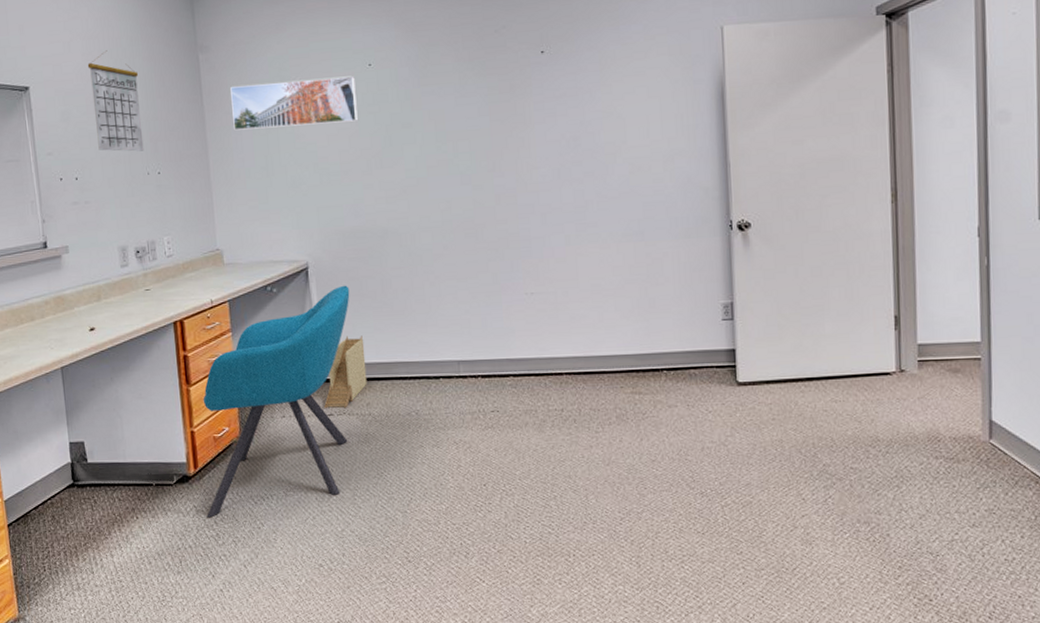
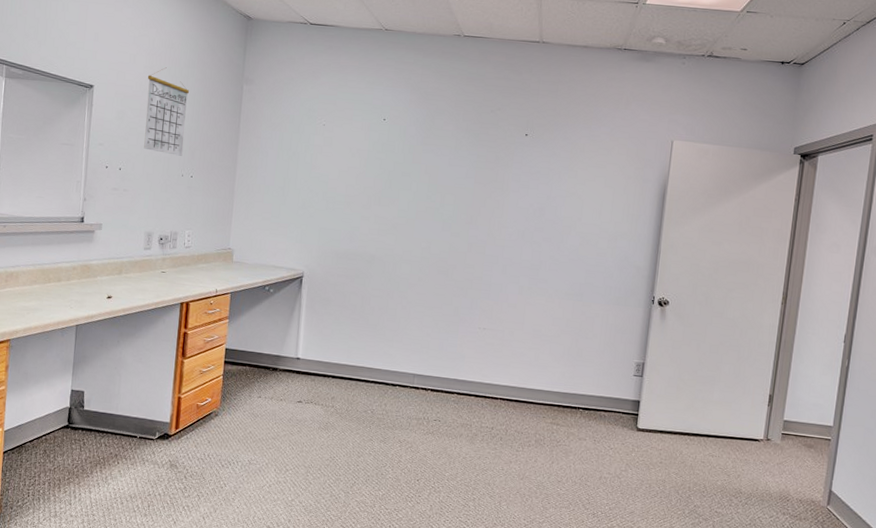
chair: present [203,285,350,518] -> none [178,296,335,473]
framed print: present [230,76,359,131] -> none [262,116,370,163]
cardboard box: present [324,335,367,409] -> none [296,338,339,399]

